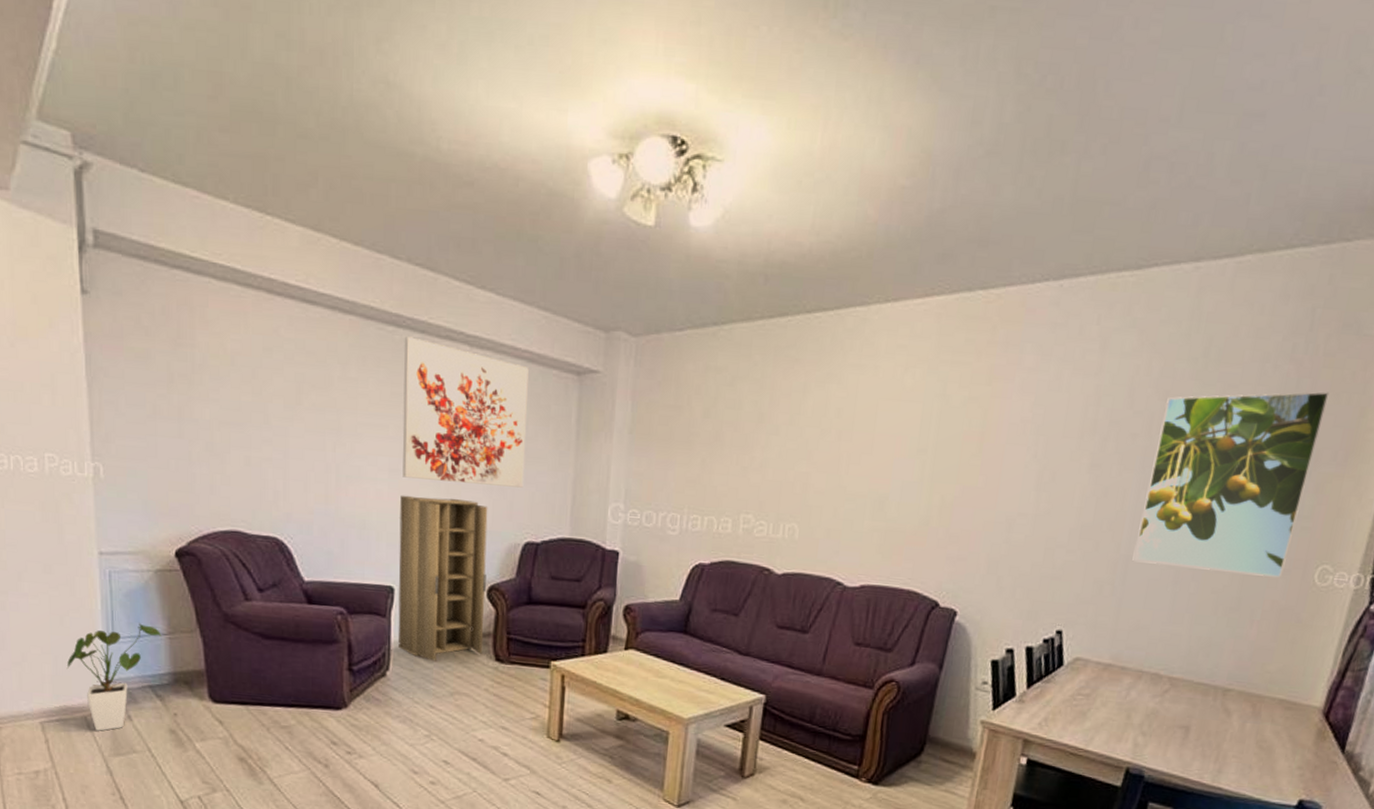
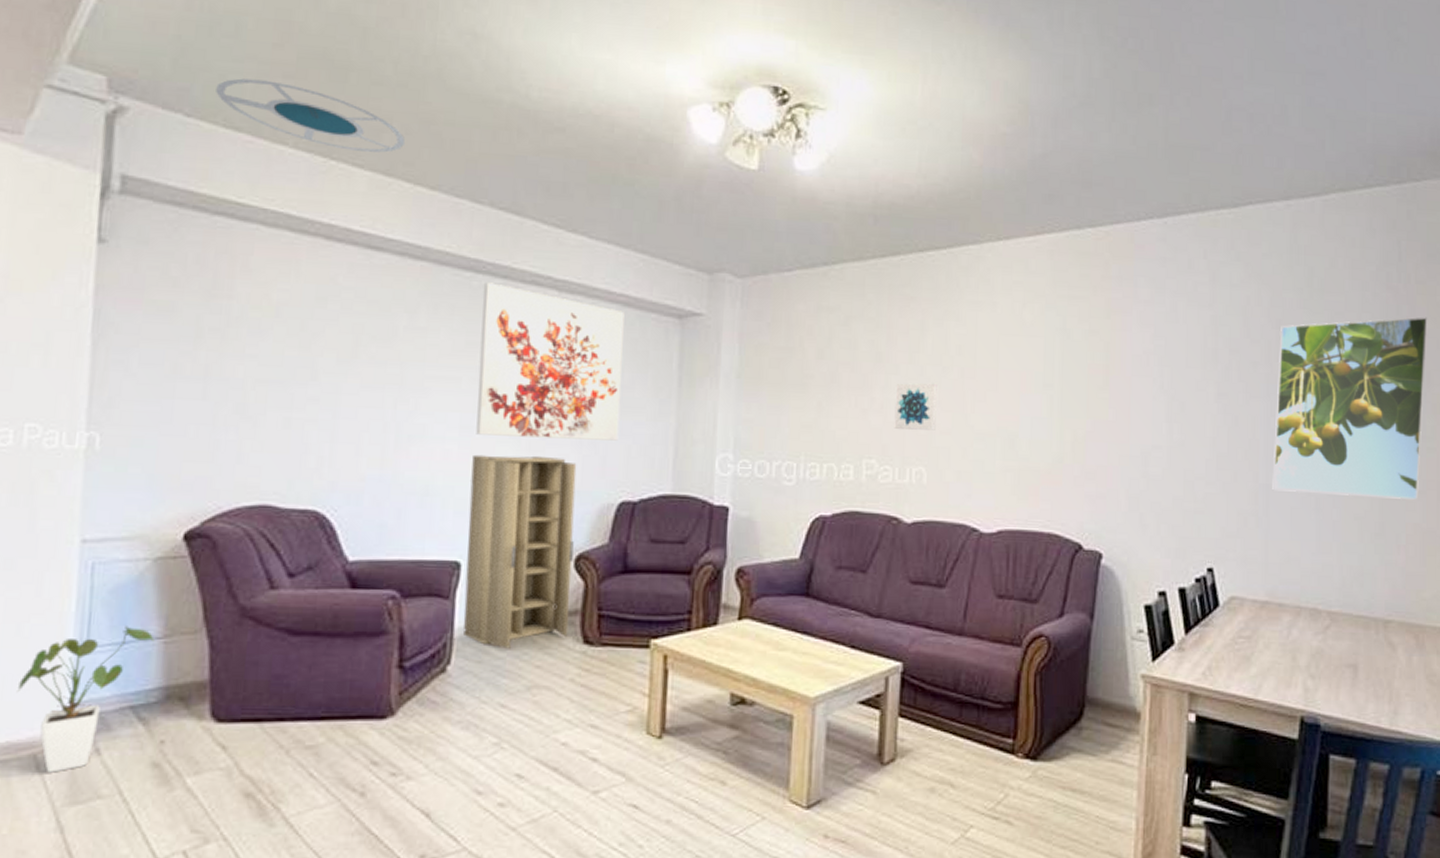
ceiling lamp: none [163,132,330,208] -> present [216,78,406,153]
wall art: none [771,444,816,490] -> present [894,383,939,430]

